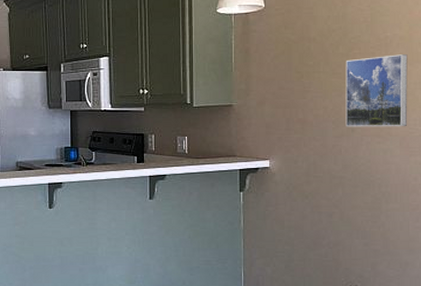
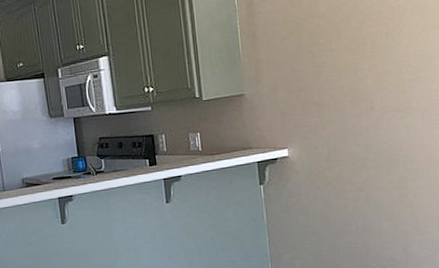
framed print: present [345,54,408,127] -> none [358,21,428,105]

